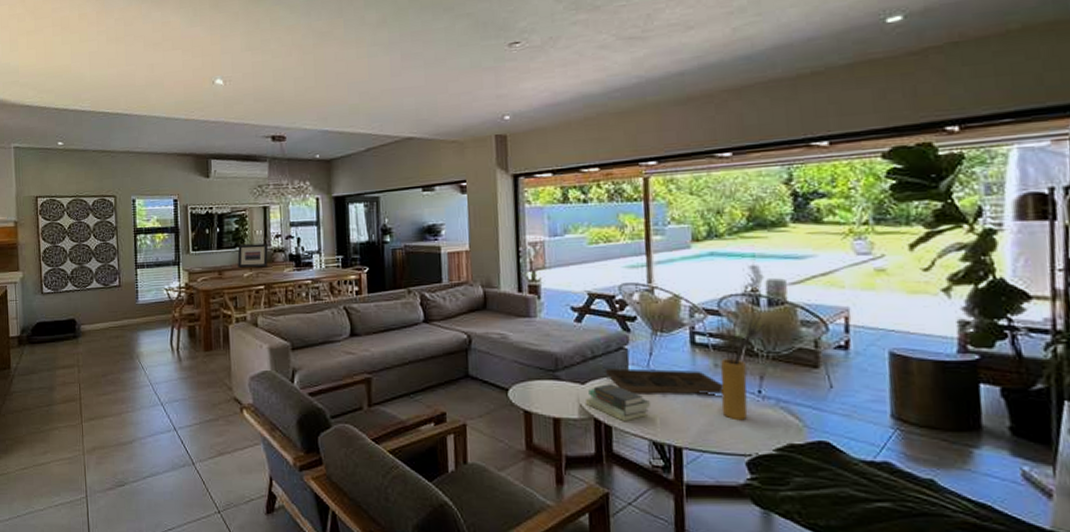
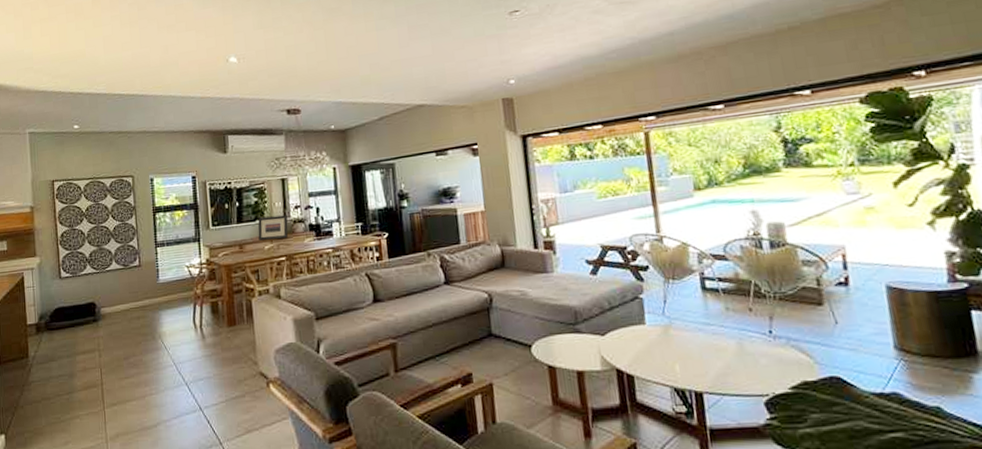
books: present [586,384,652,422] -> none [607,333,670,371]
decorative tray: present [604,368,724,394] -> none [622,315,737,343]
vase: present [715,307,765,421] -> none [723,252,770,362]

